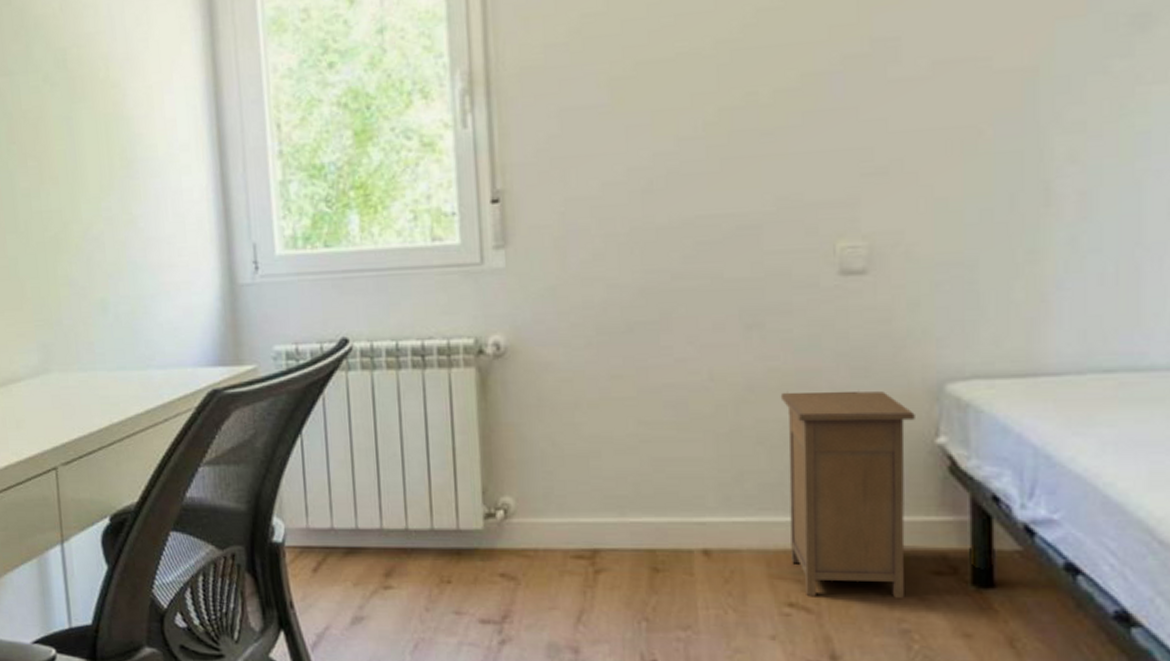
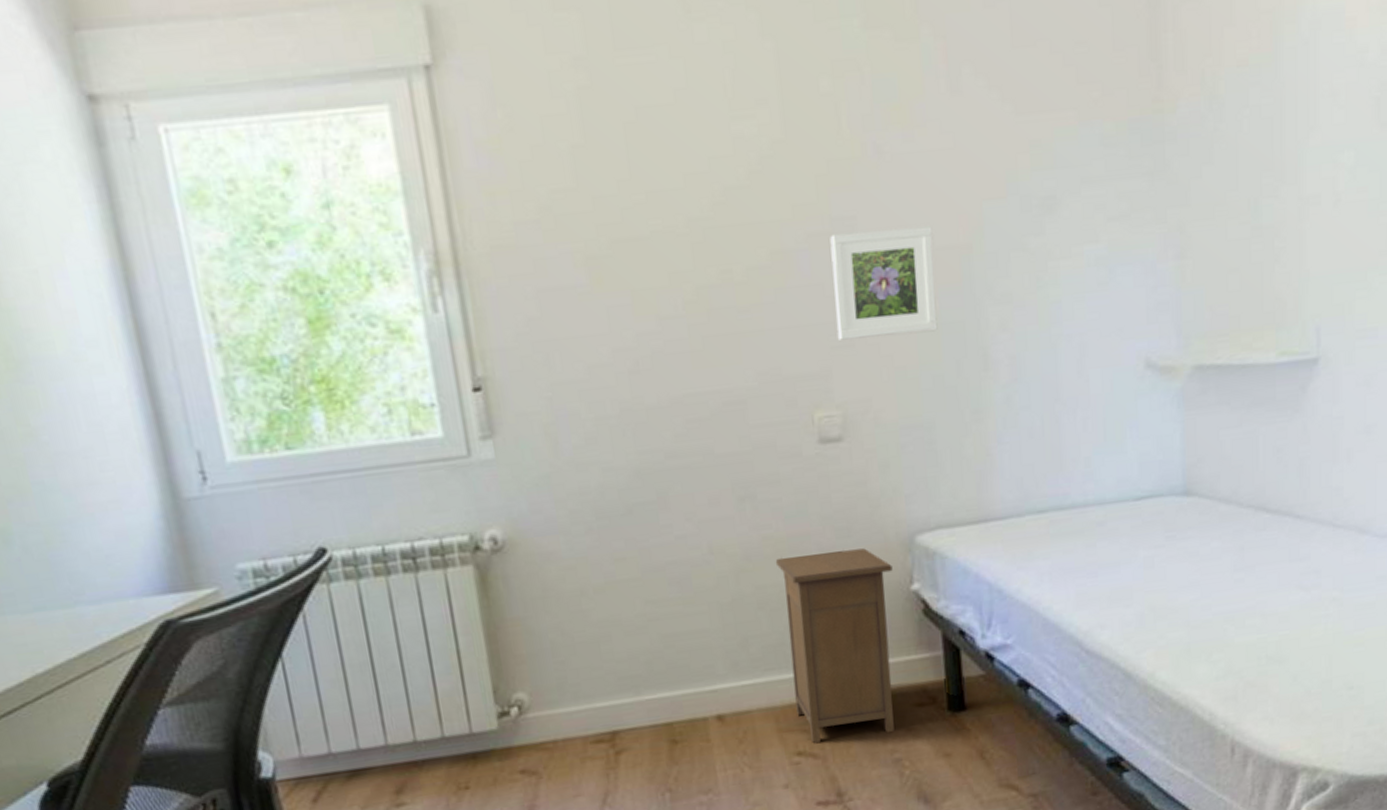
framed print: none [869,47,991,167] -> present [830,226,938,340]

